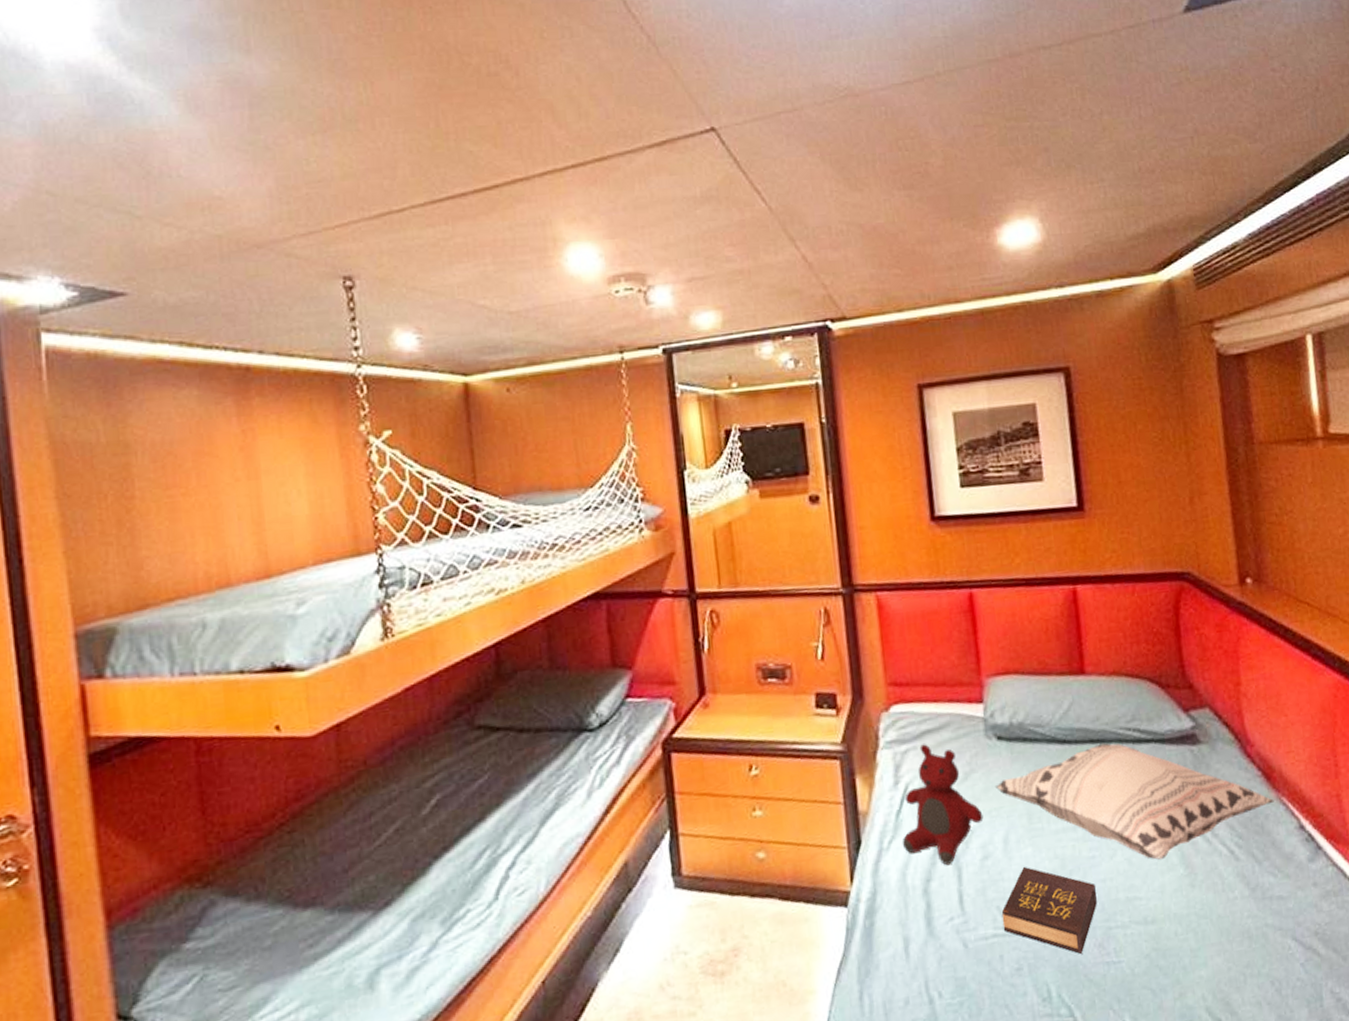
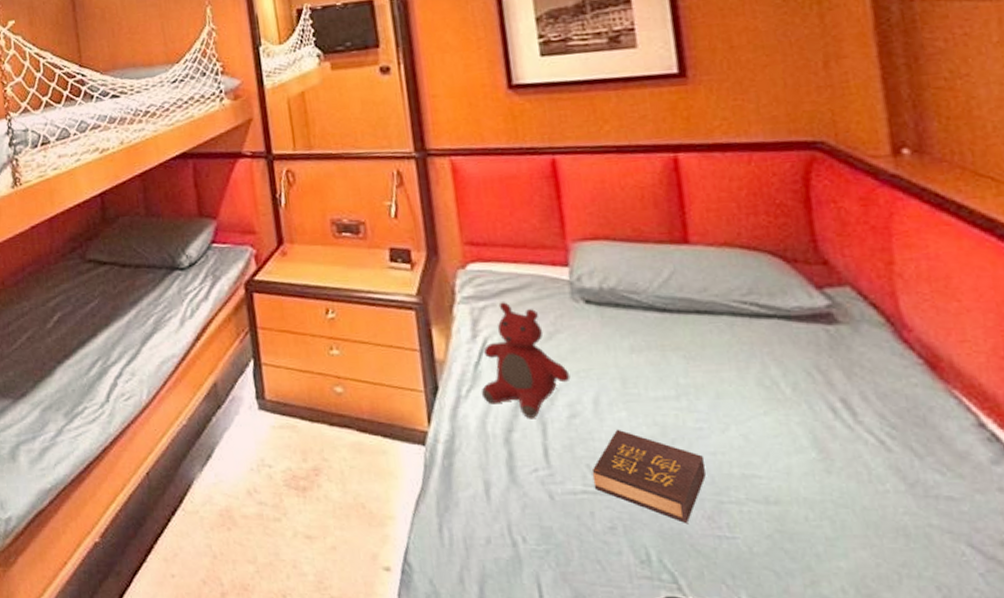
decorative pillow: present [994,743,1274,860] -> none [582,315,942,440]

